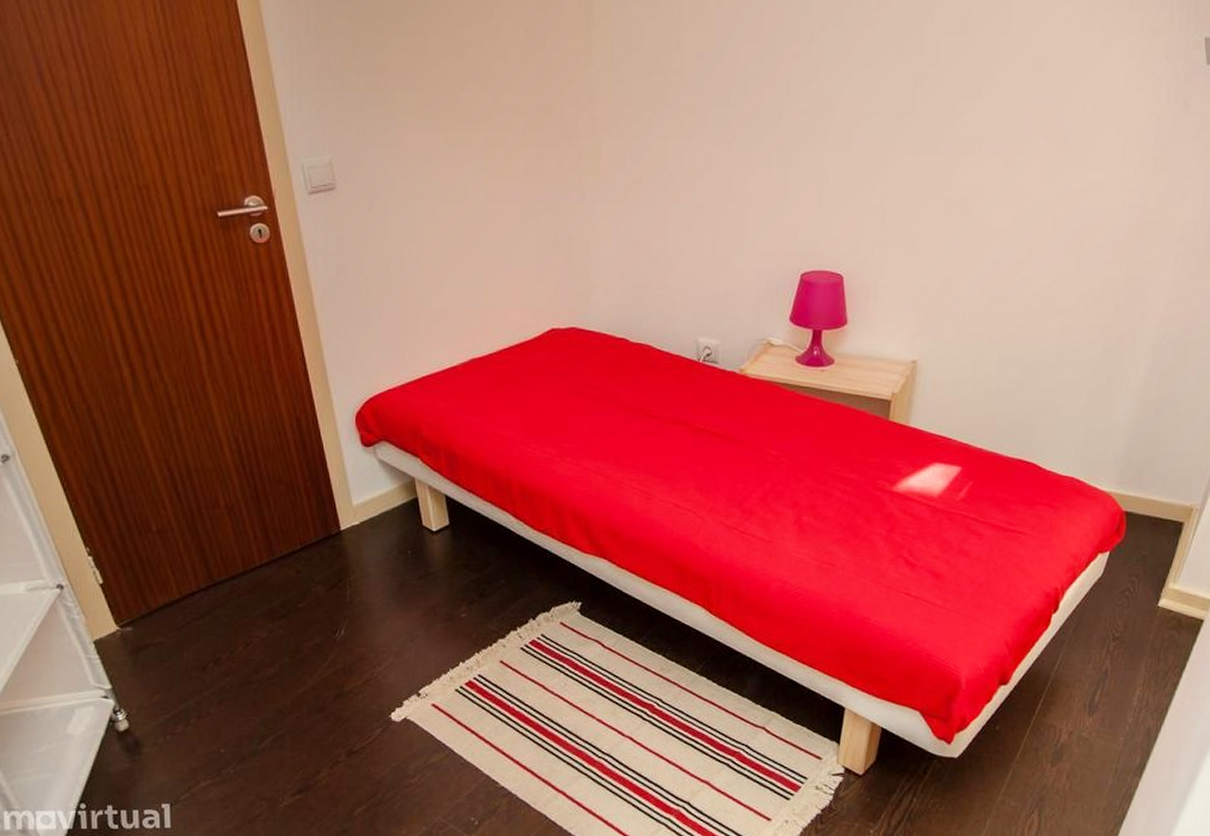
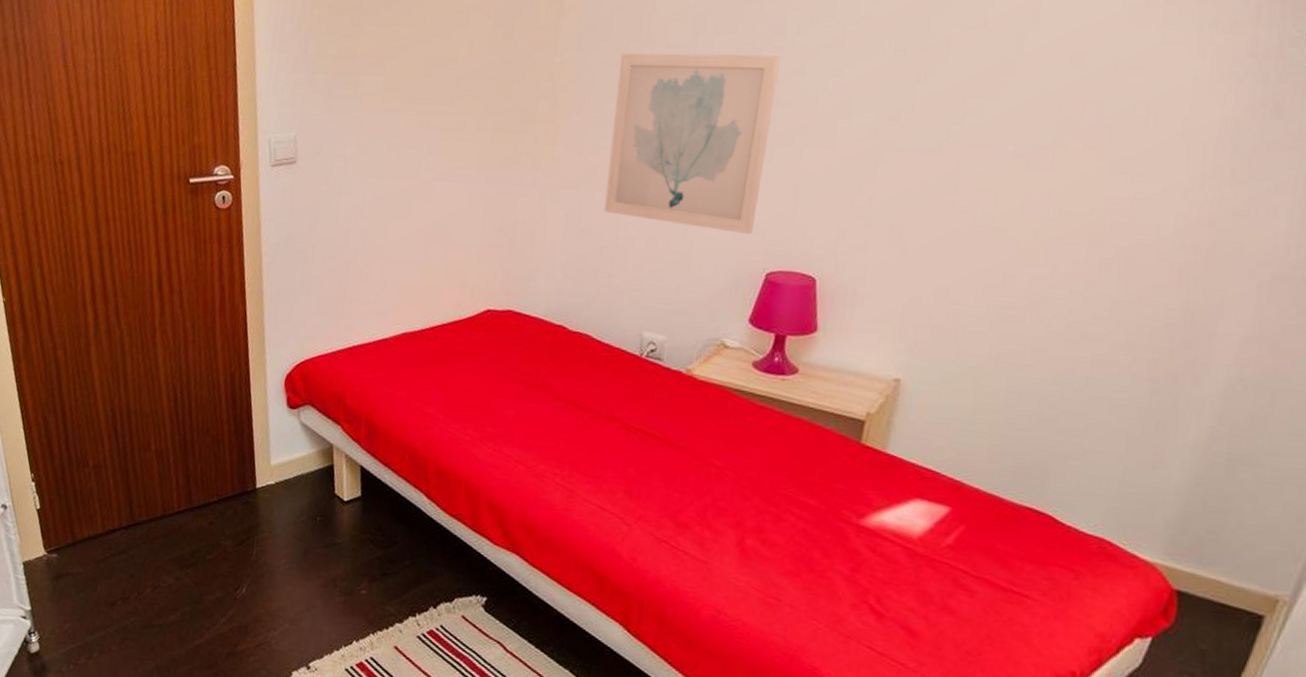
wall art: none [652,62,799,239] -> present [604,53,781,235]

